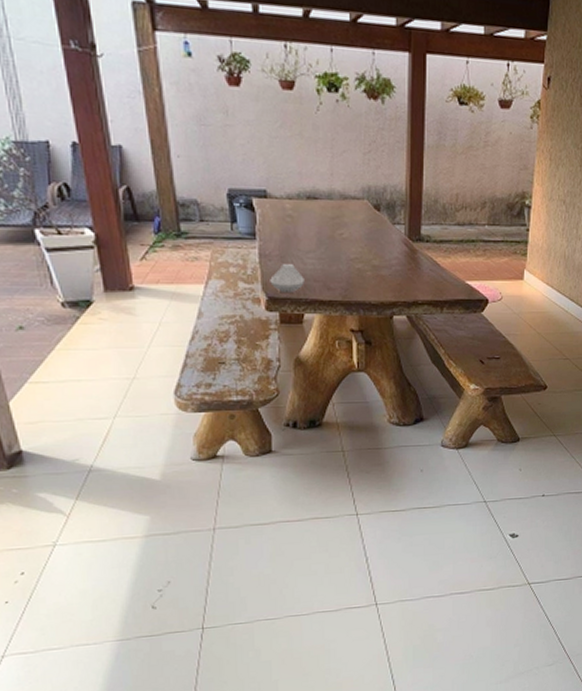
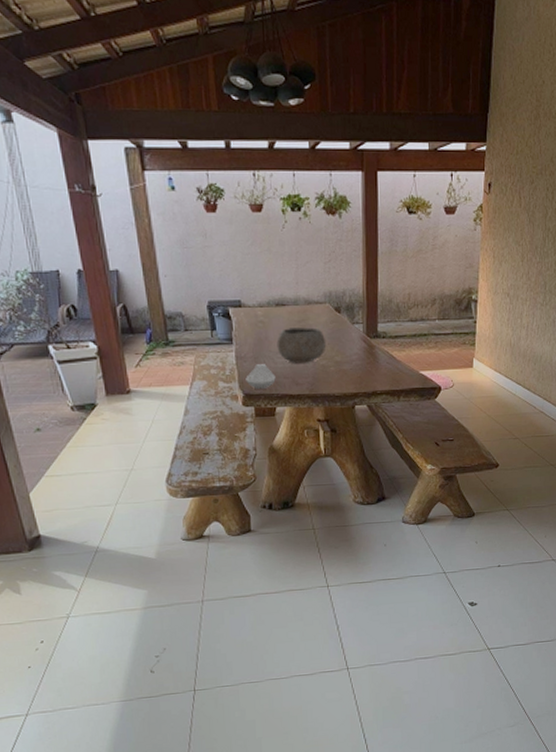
bowl: none [307,225,363,266] -> present [276,327,327,363]

